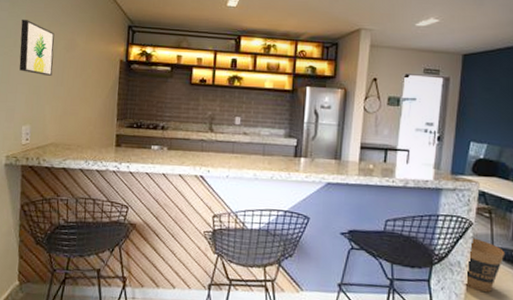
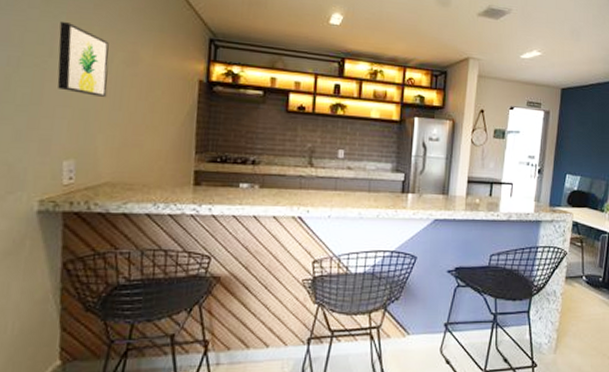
trash can: present [463,238,506,293] -> none [558,267,593,318]

